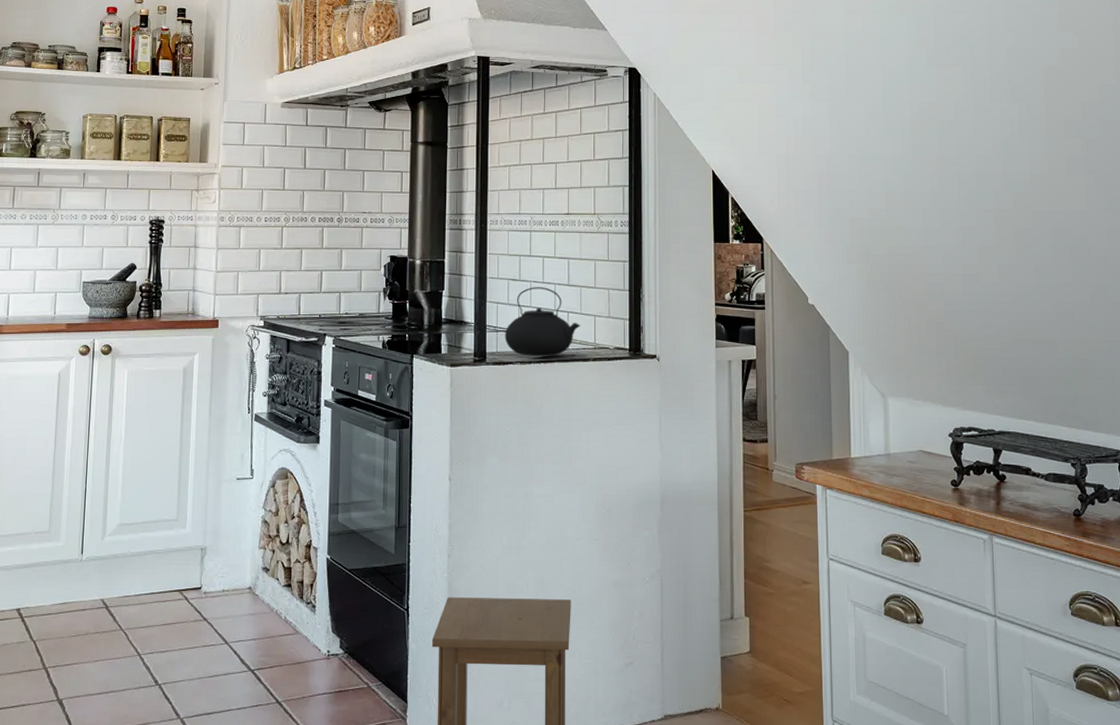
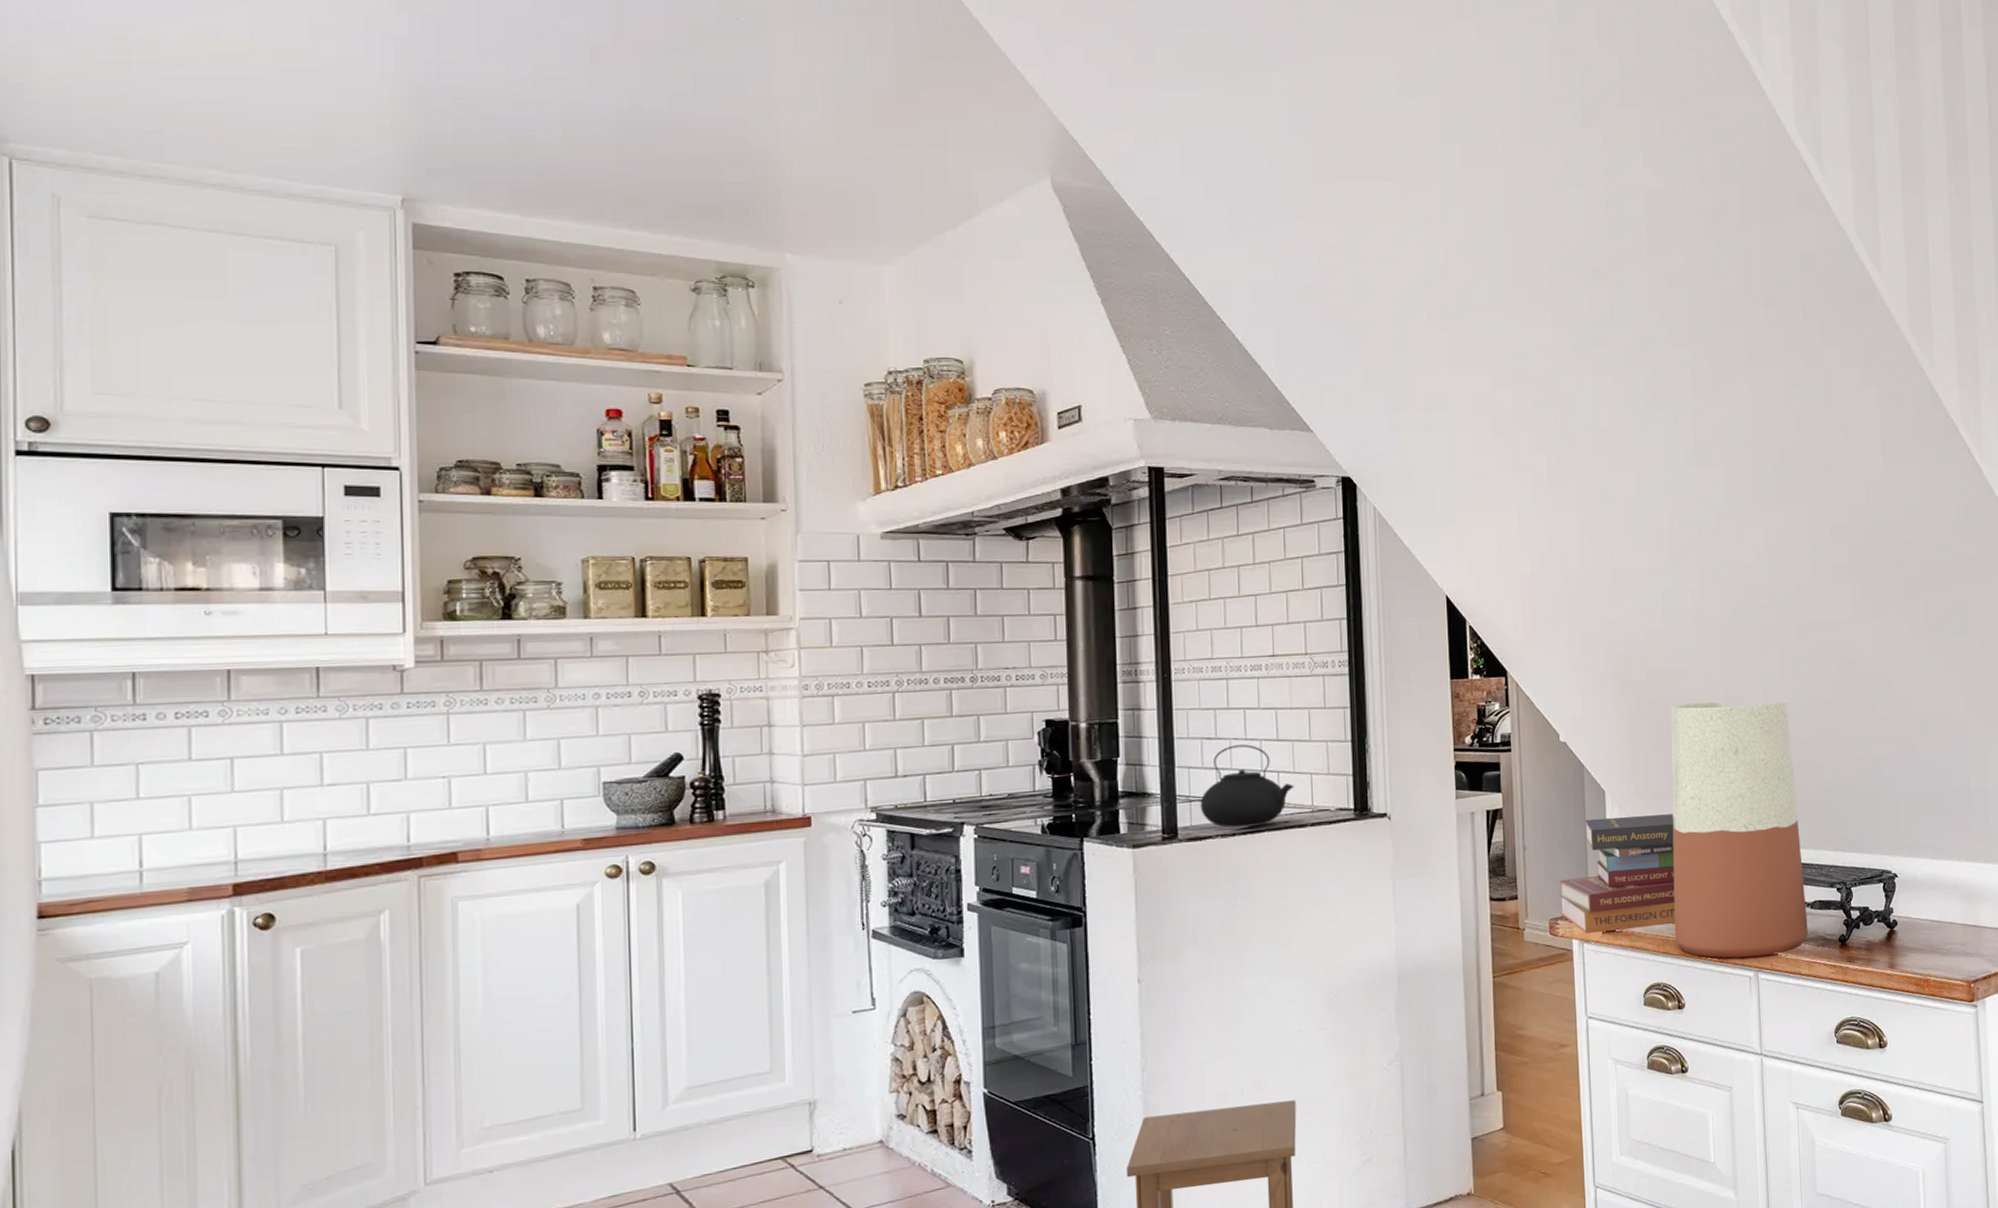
books: none [805,376,913,481] -> present [1559,814,1676,934]
vase: none [910,277,1042,521] -> present [1670,699,1808,958]

